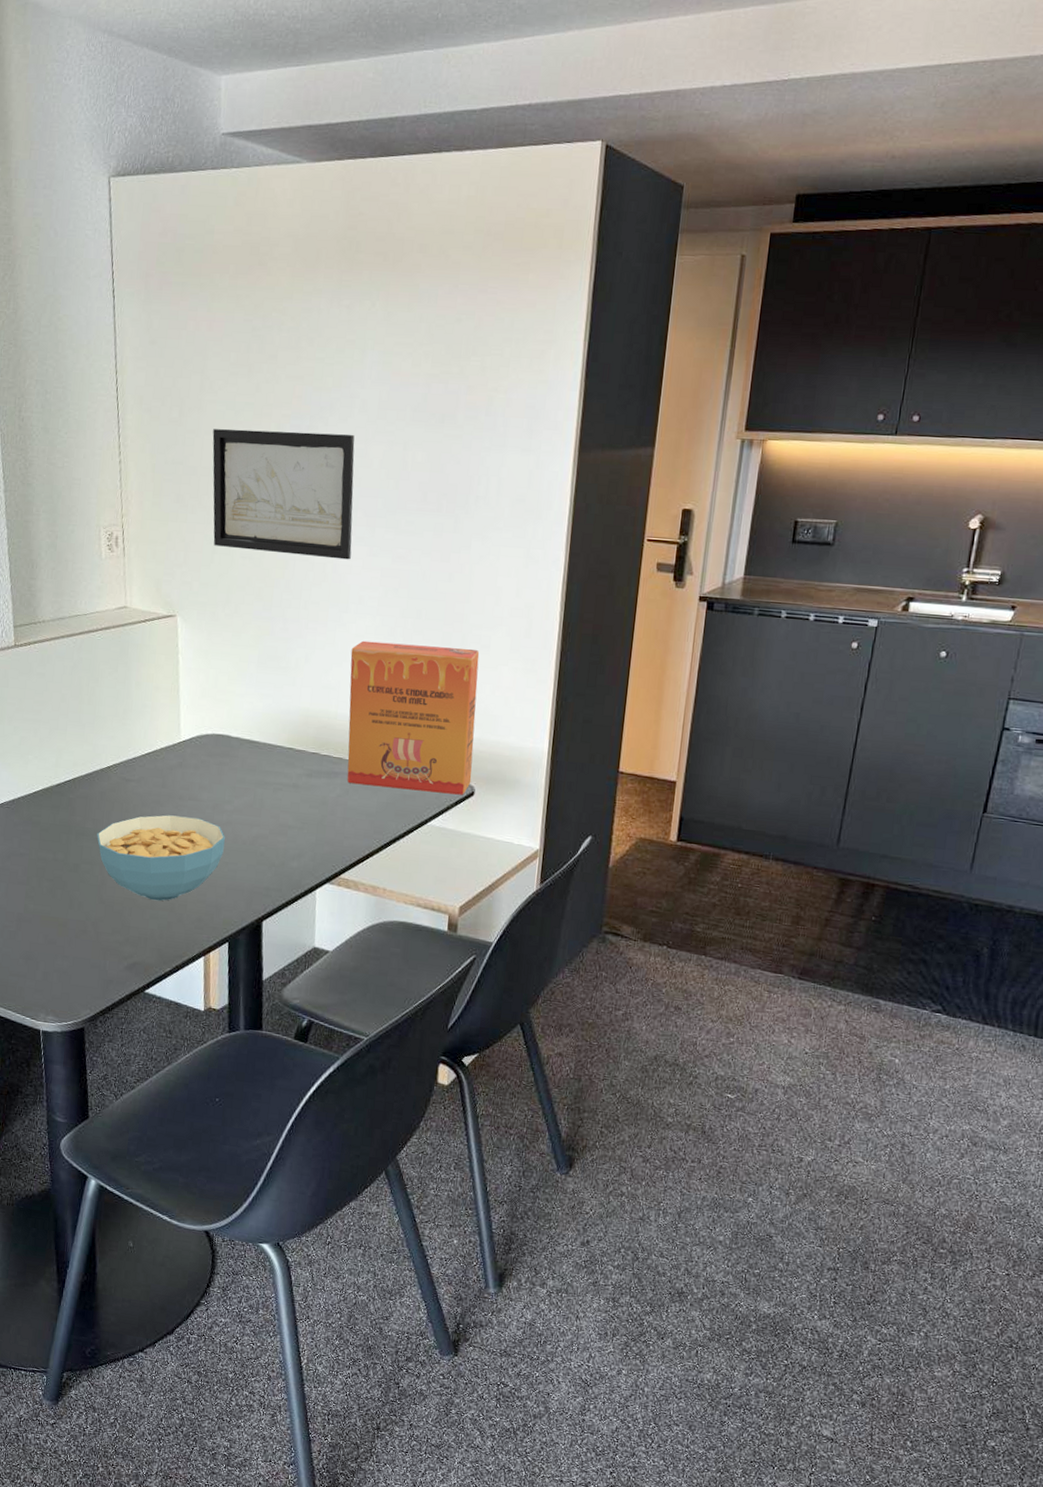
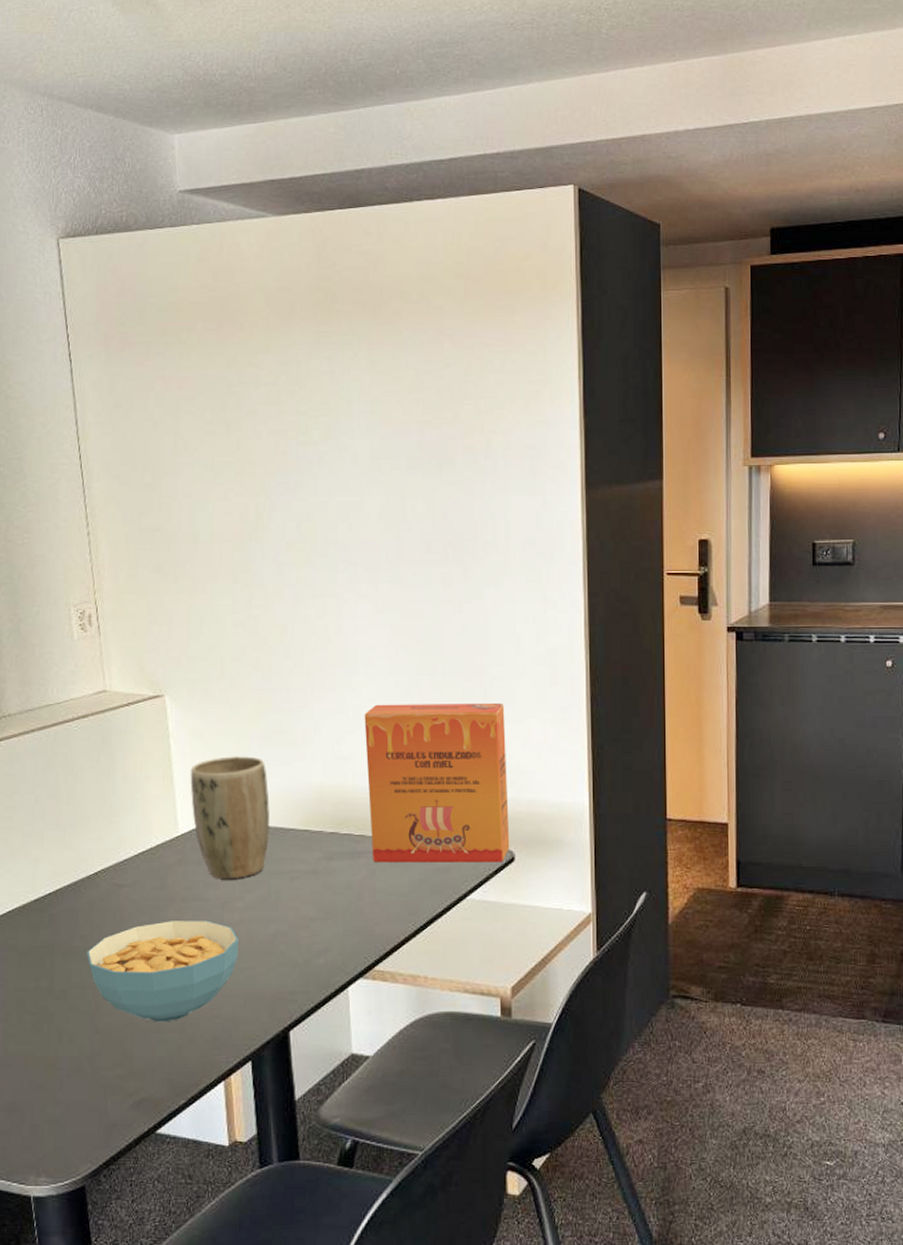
plant pot: none [193,675,261,785] -> present [190,756,270,878]
wall art: present [212,429,355,560] -> none [191,487,355,619]

